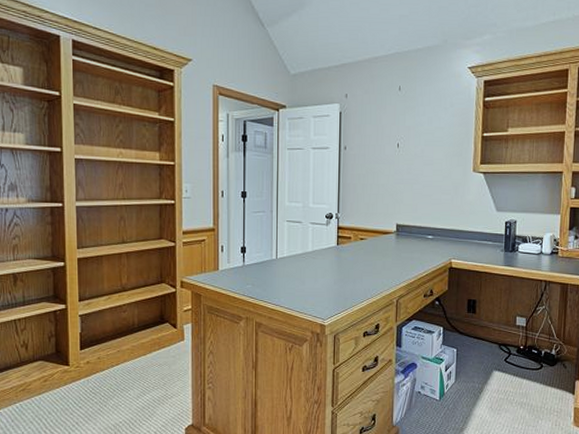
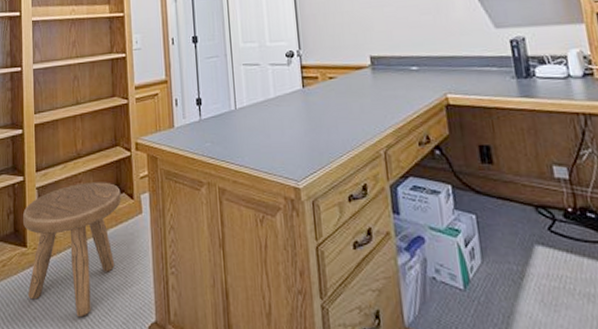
stool: none [65,313,165,421] -> present [23,182,121,316]

